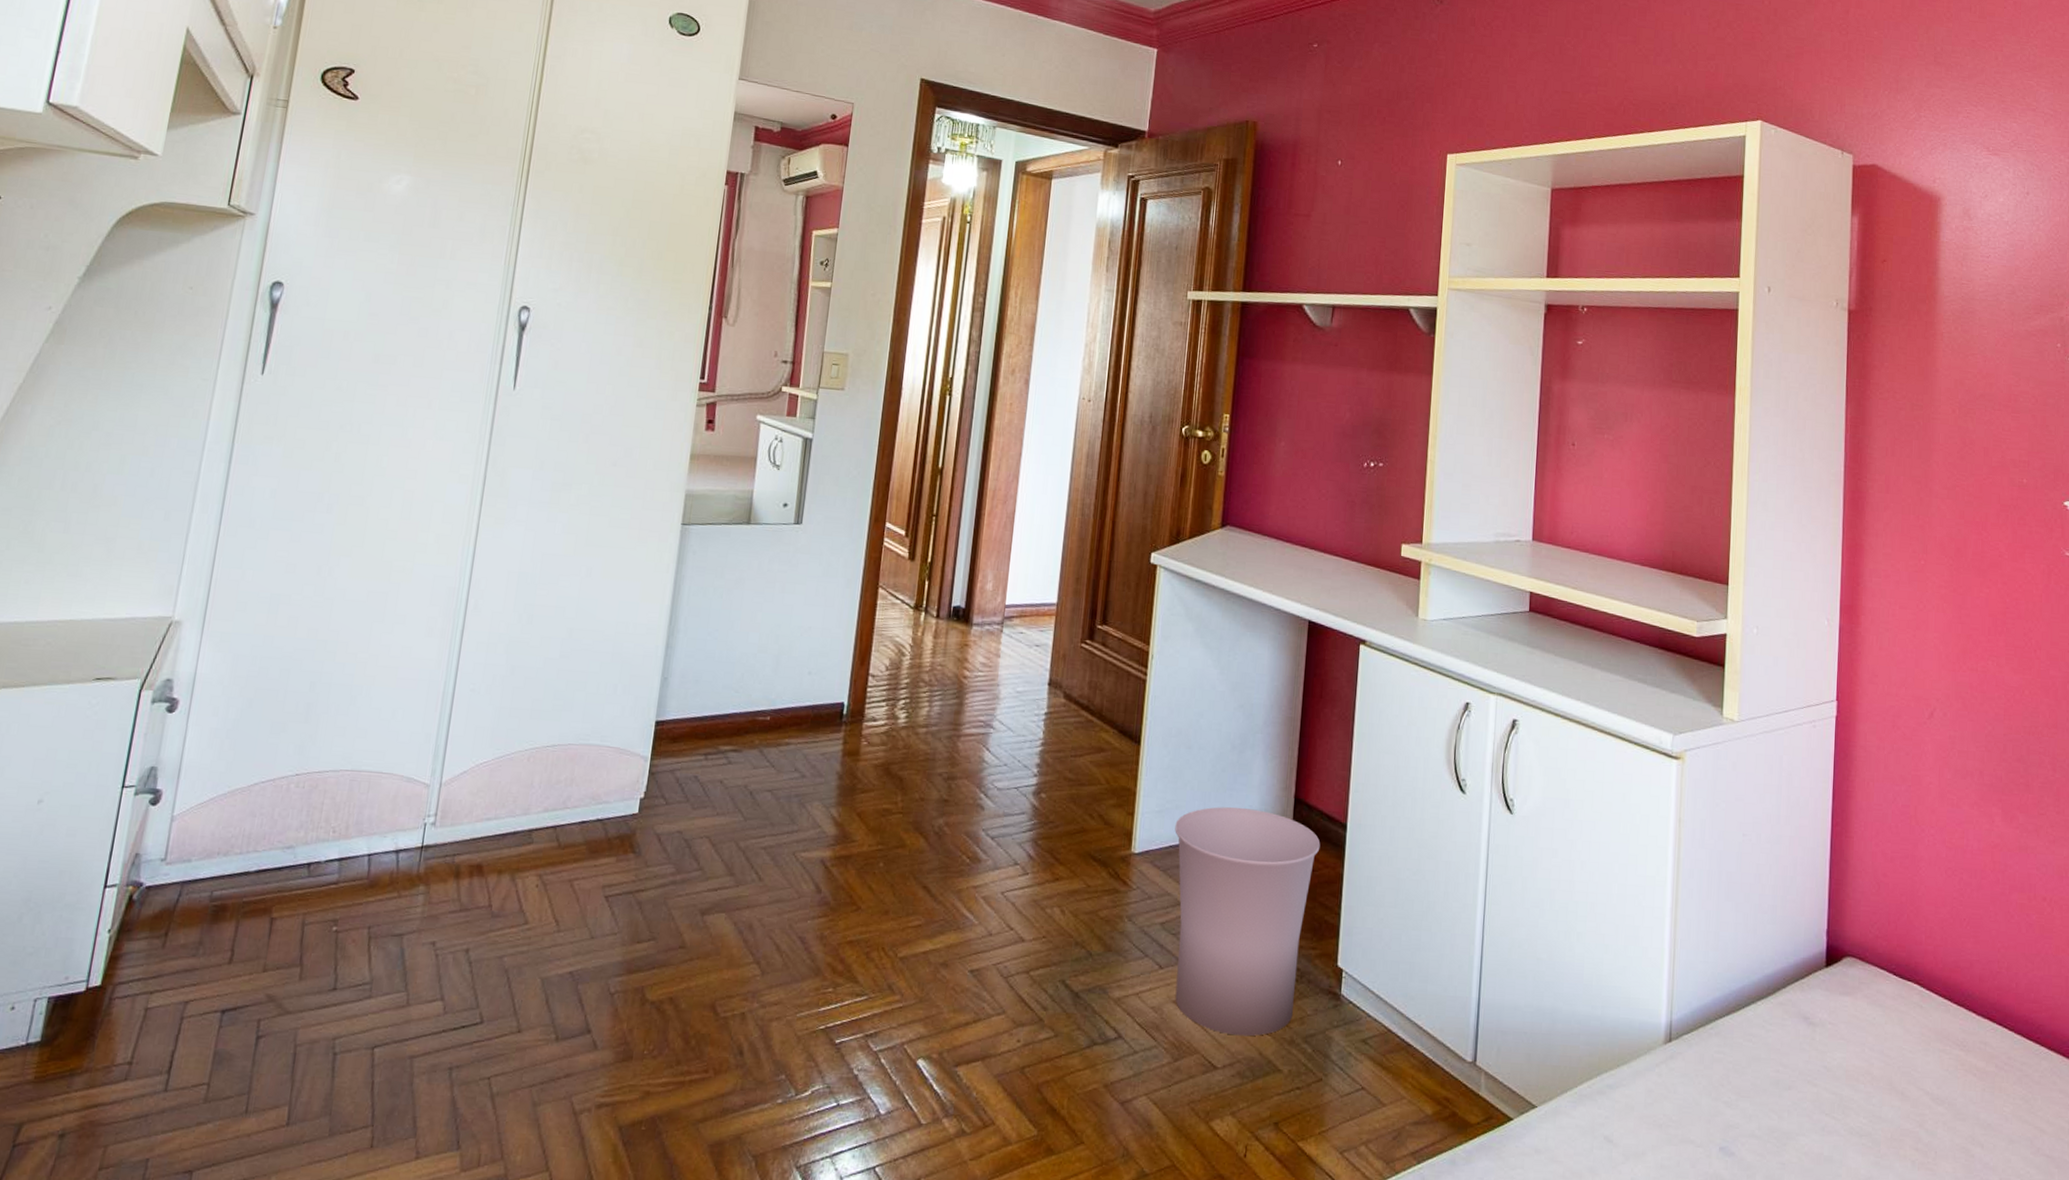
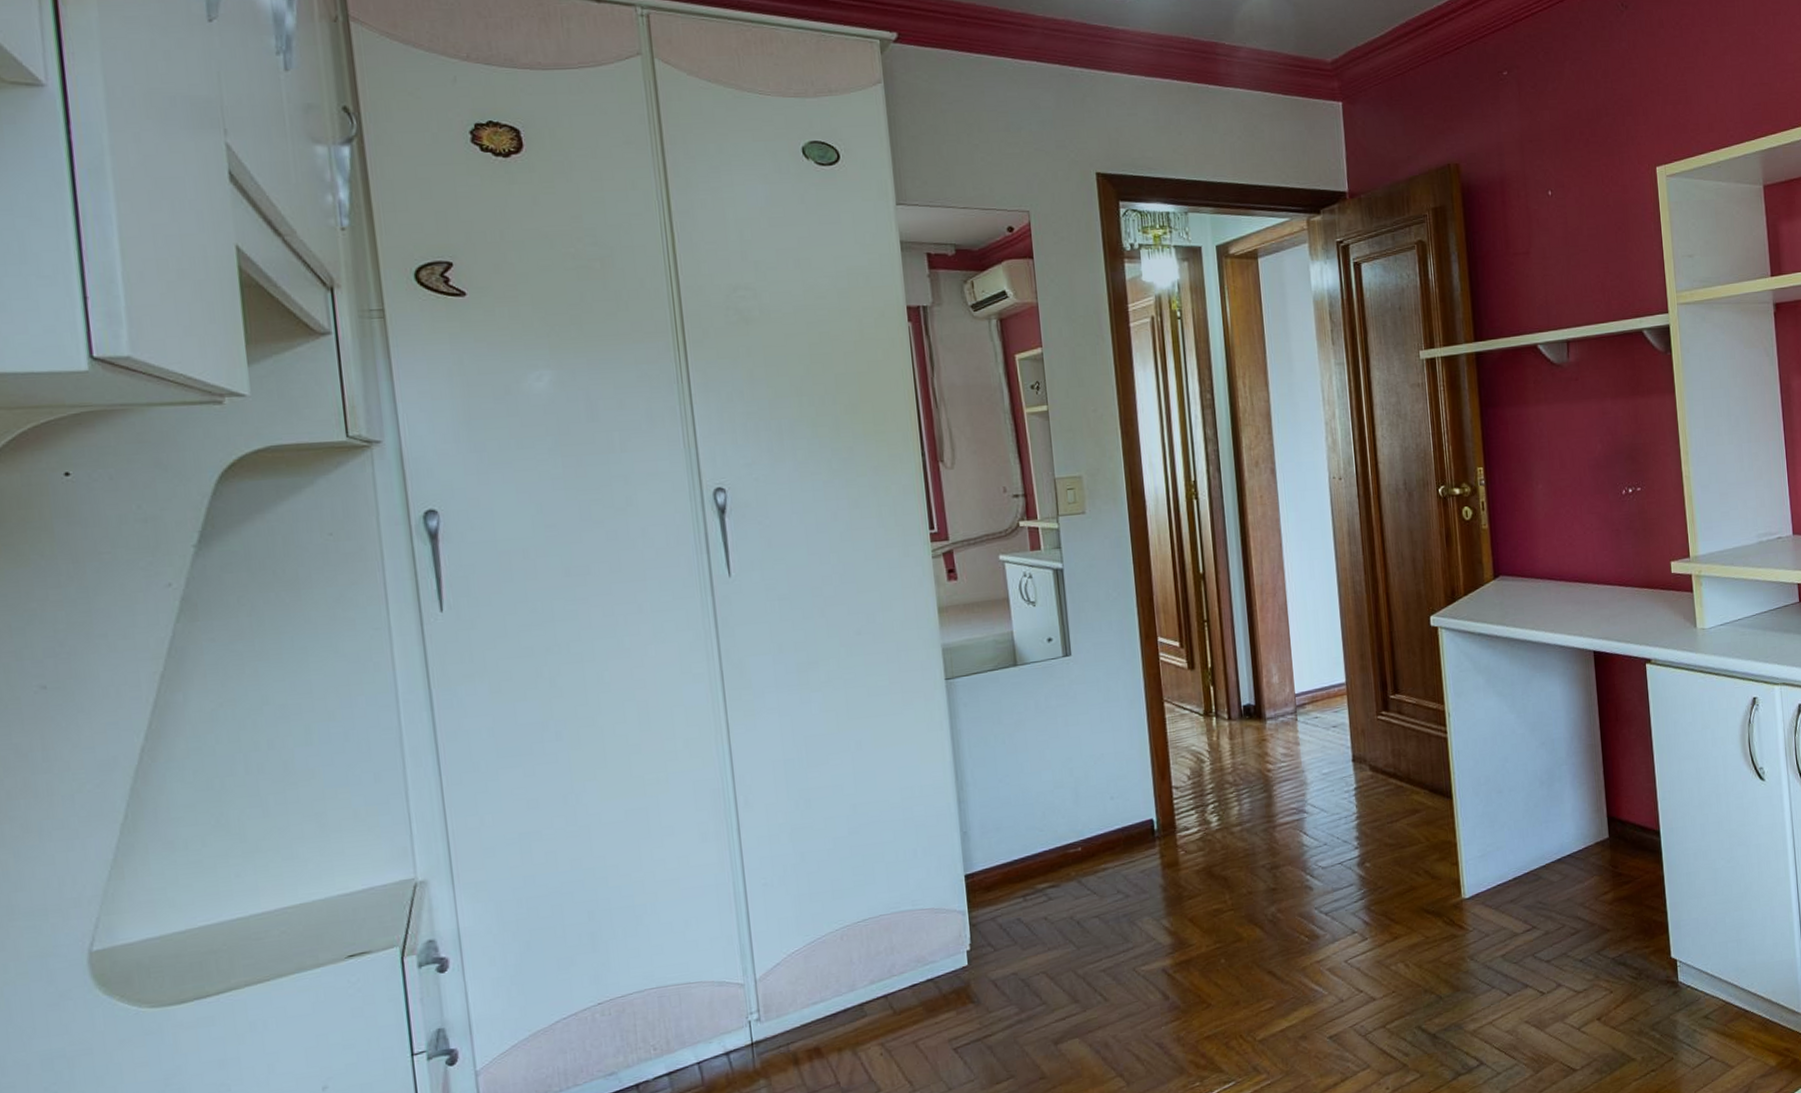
waste bin: present [1175,806,1321,1037] -> none [1499,834,1639,1039]

